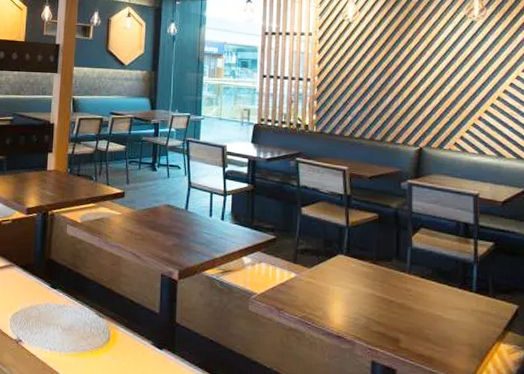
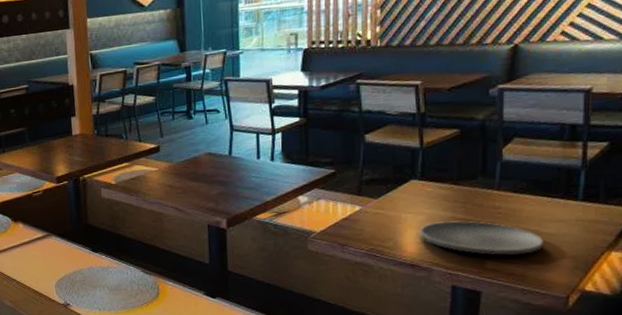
plate: none [344,297,446,337] -> present [419,220,544,255]

